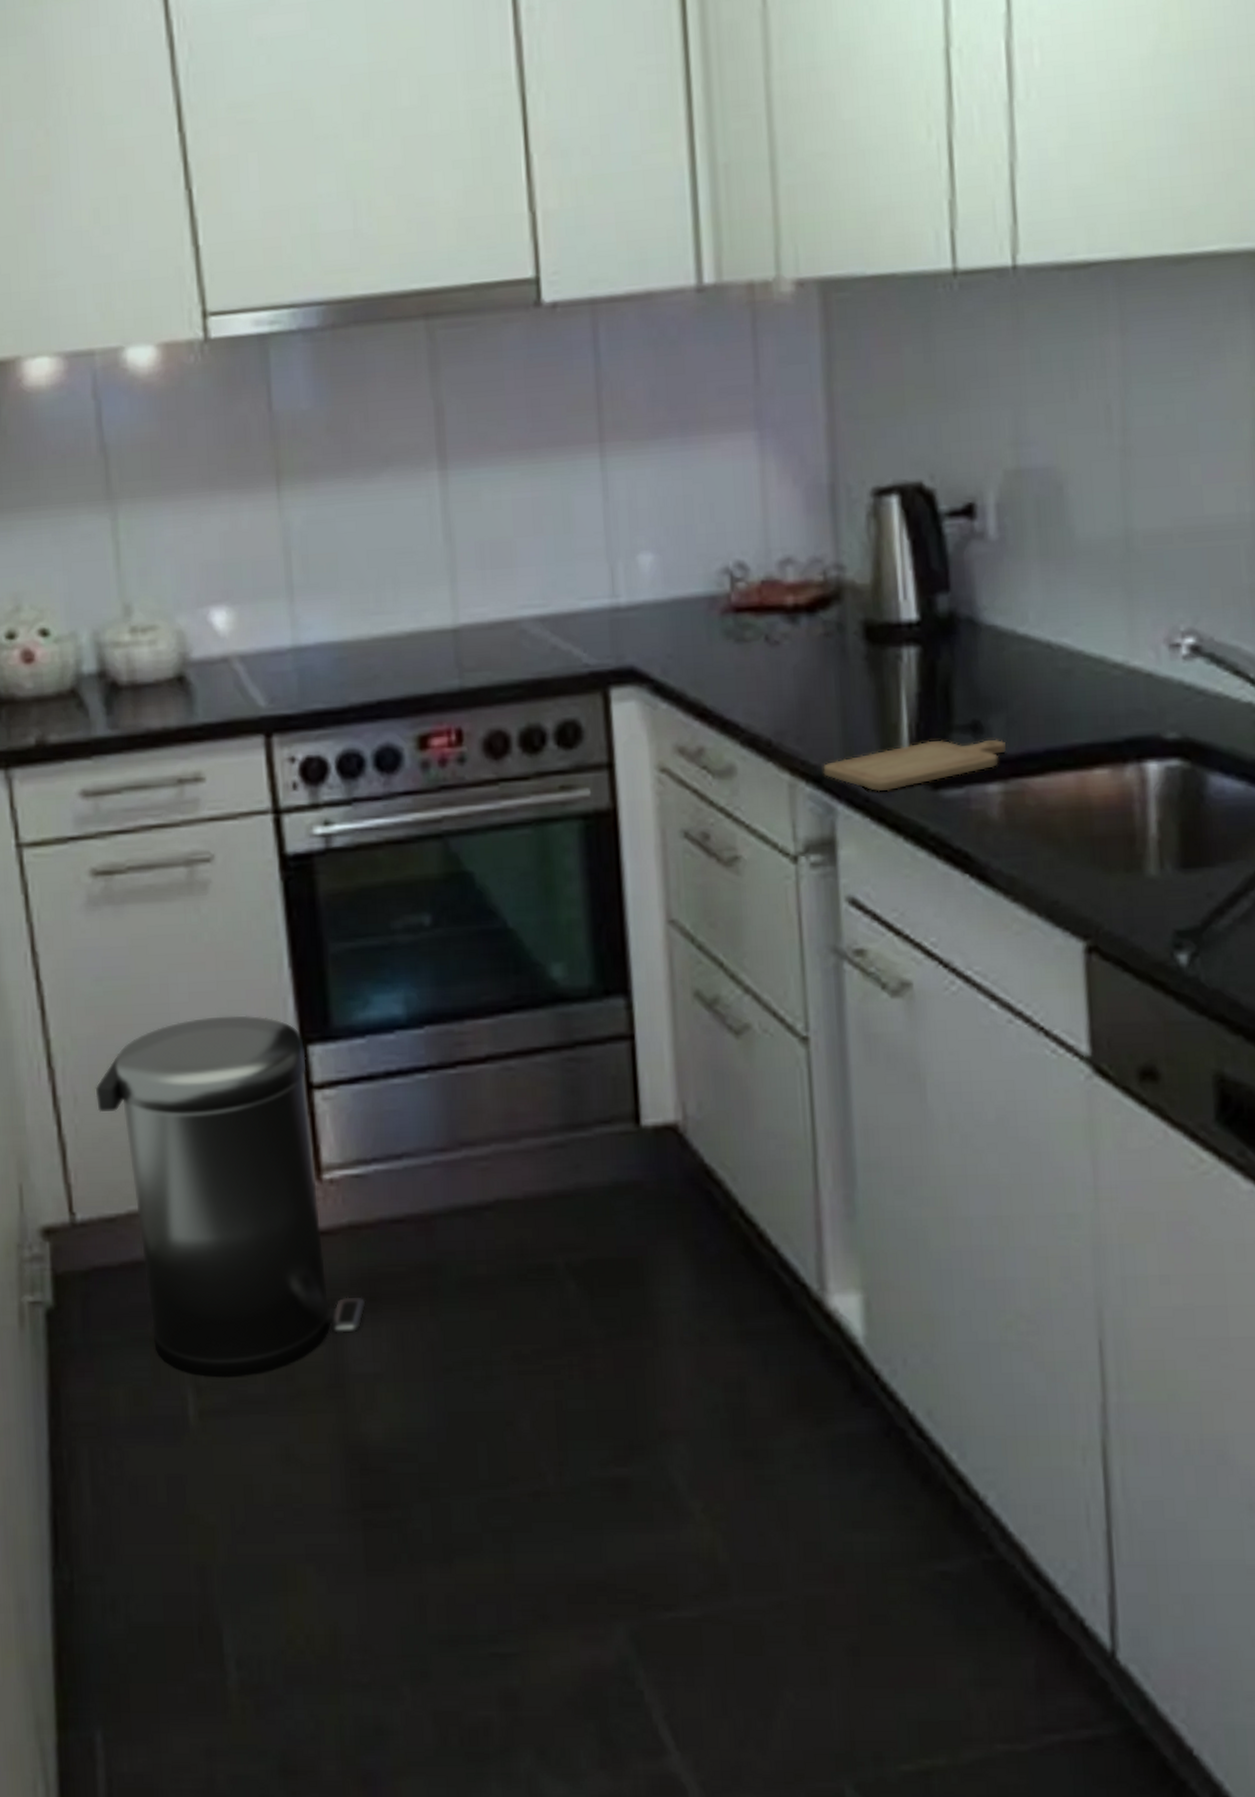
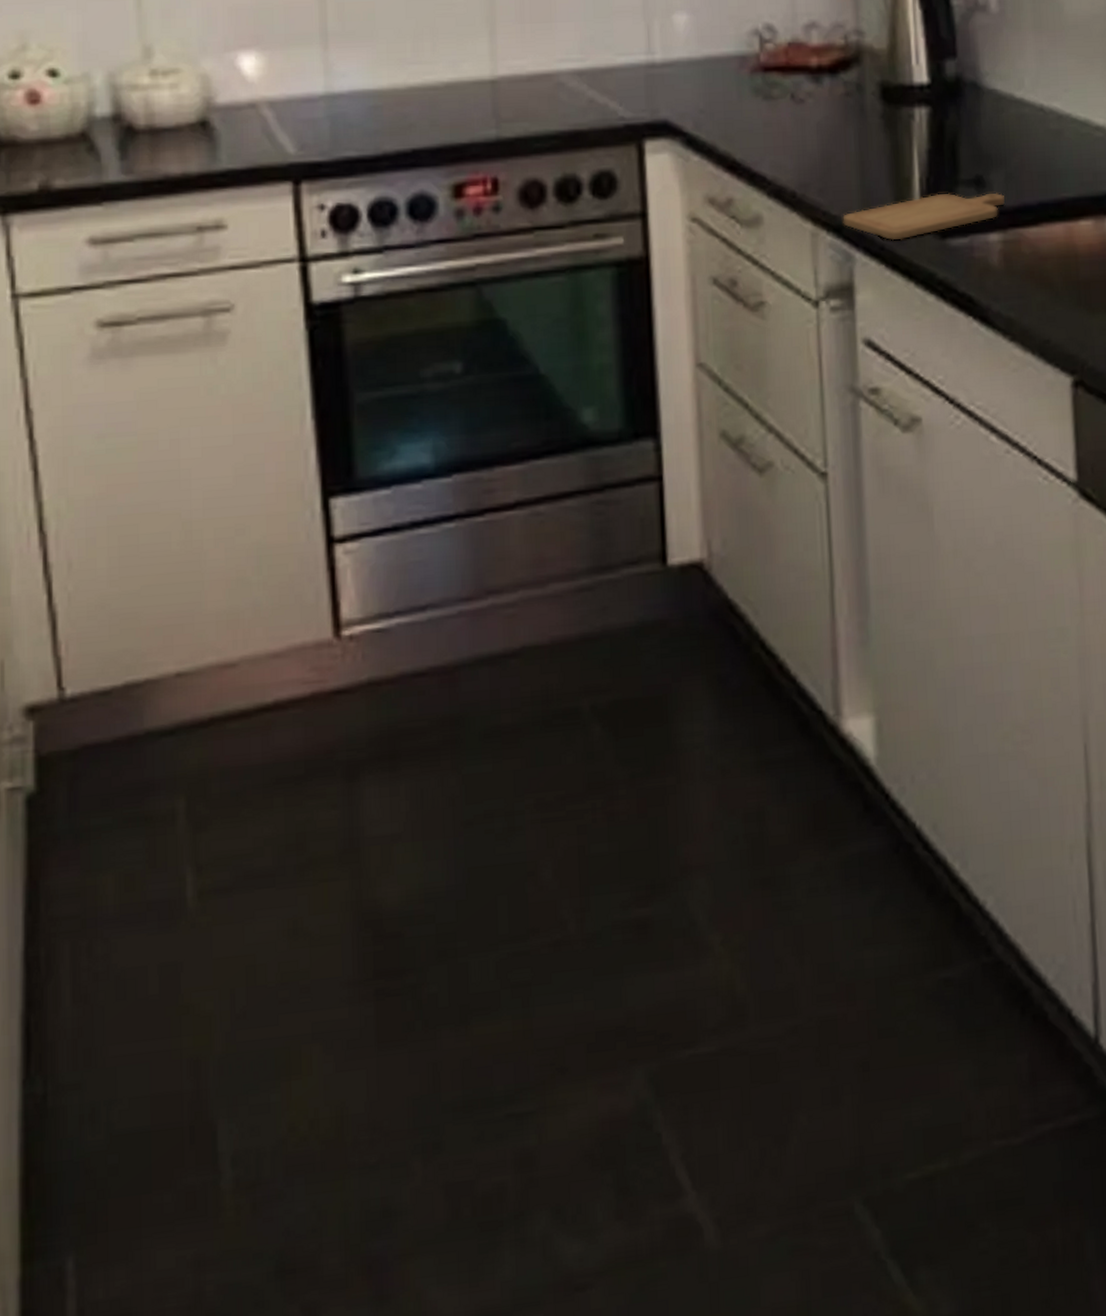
pedal bin: present [95,1015,366,1378] -> none [92,469,385,854]

